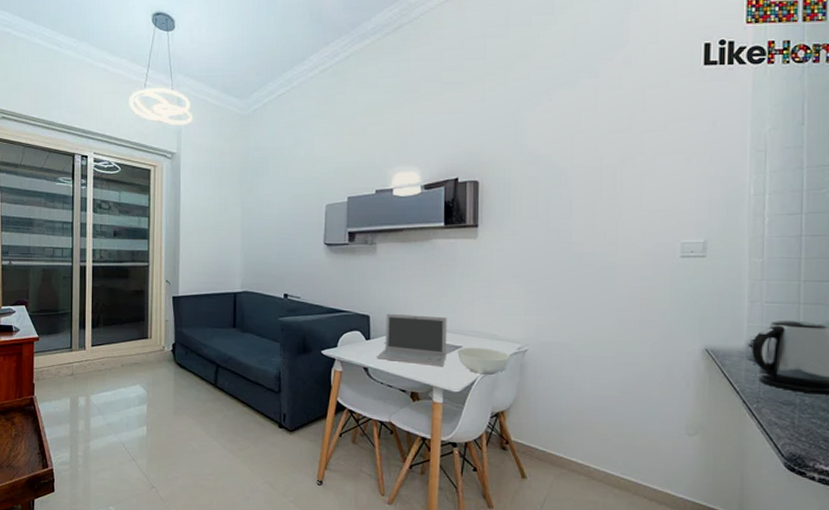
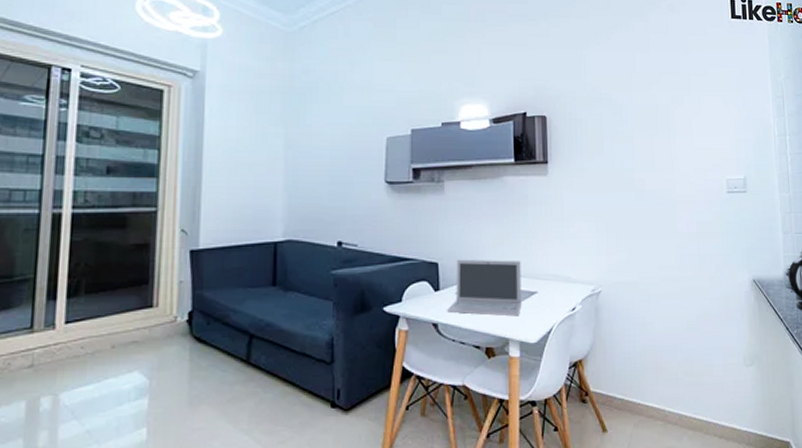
bowl: present [457,347,511,376] -> none [533,292,586,322]

